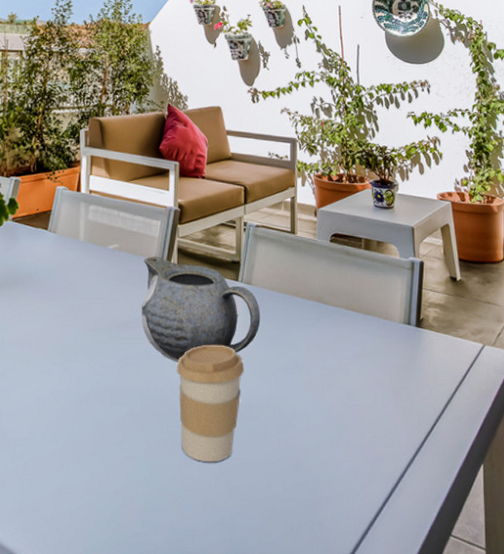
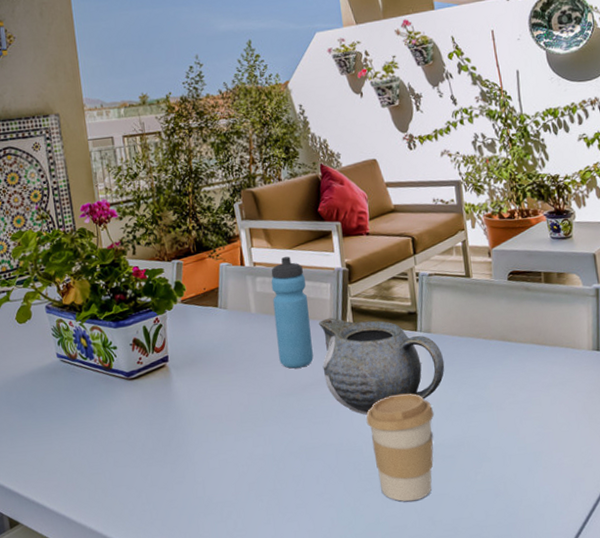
water bottle: none [99,189,137,304] -> present [271,256,314,369]

